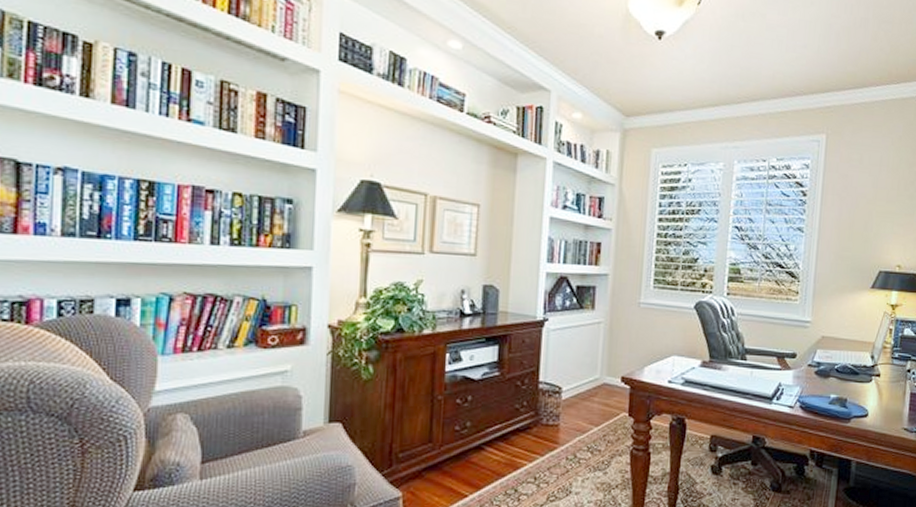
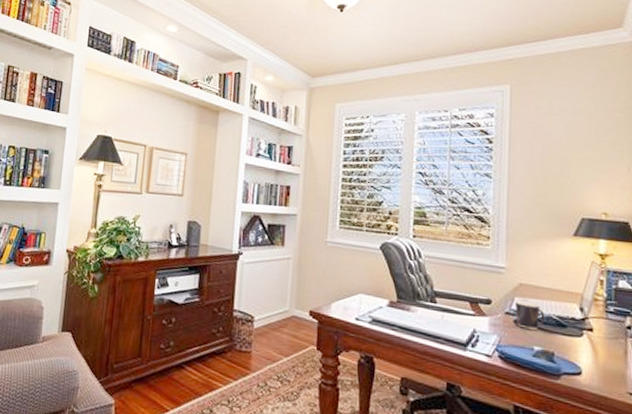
mug: none [816,353,842,380] -> present [515,301,545,331]

